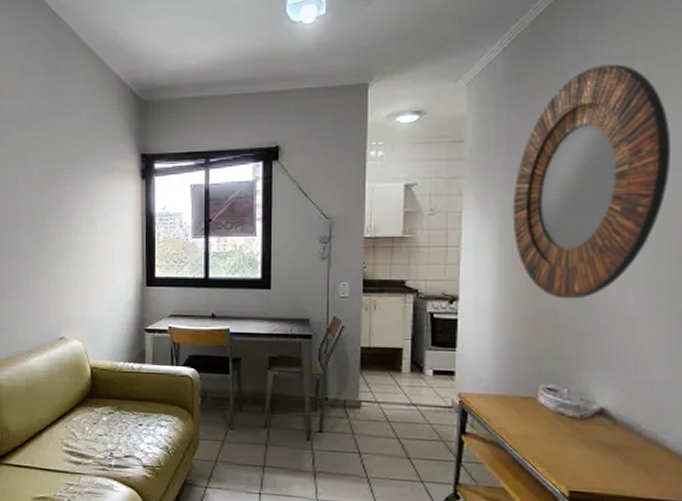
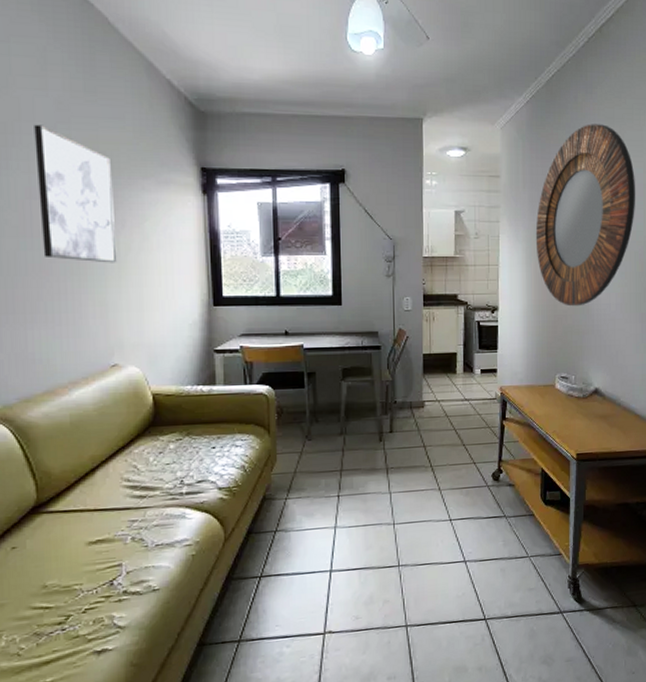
wall art: none [12,126,69,245] -> present [34,124,117,263]

